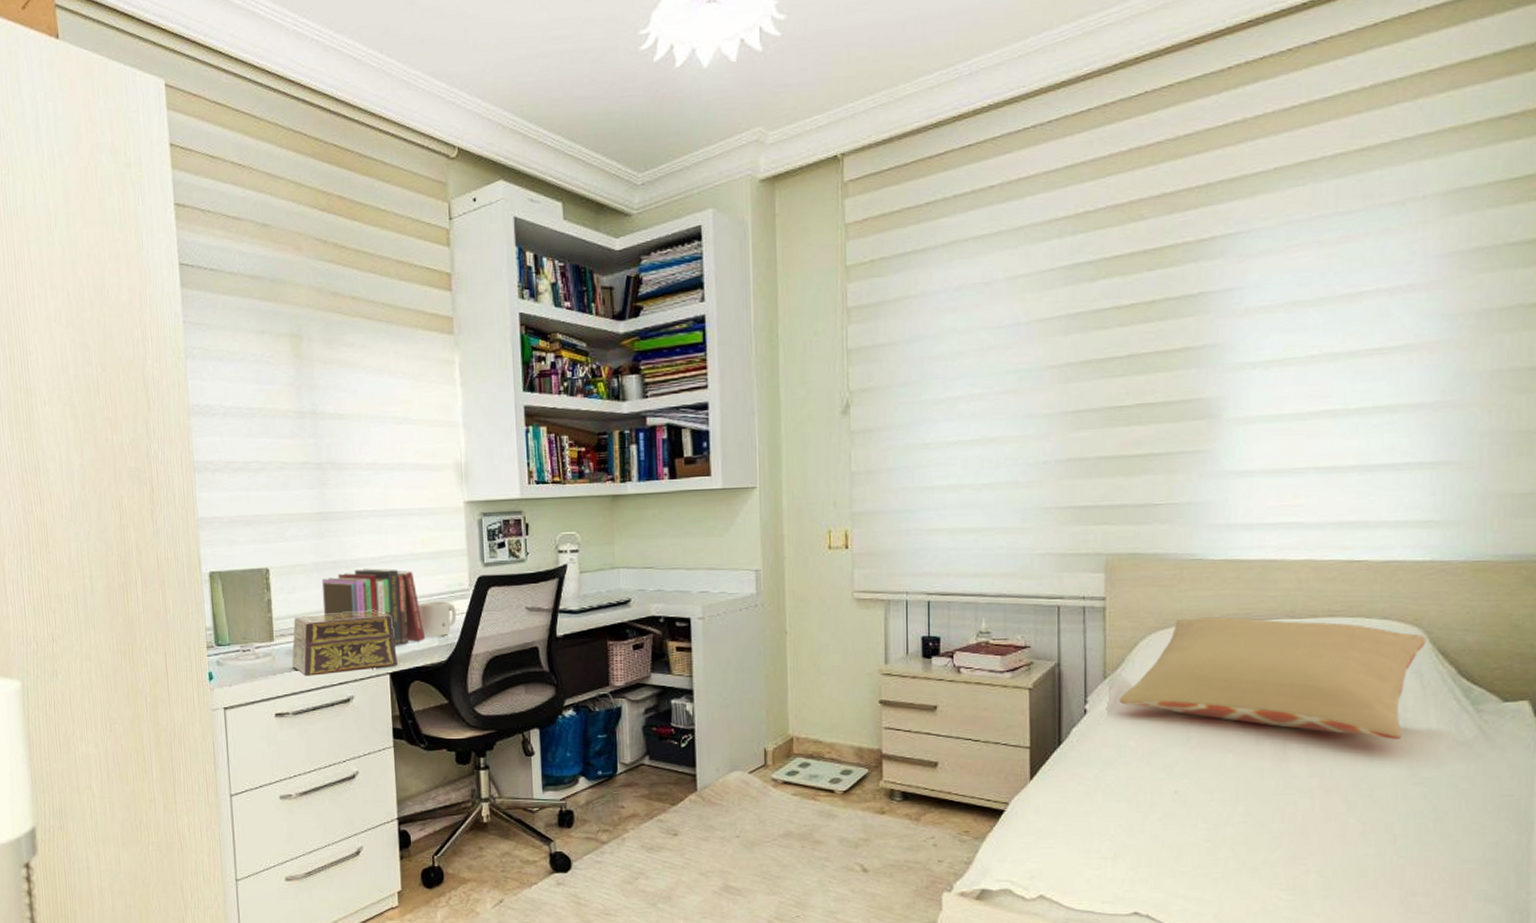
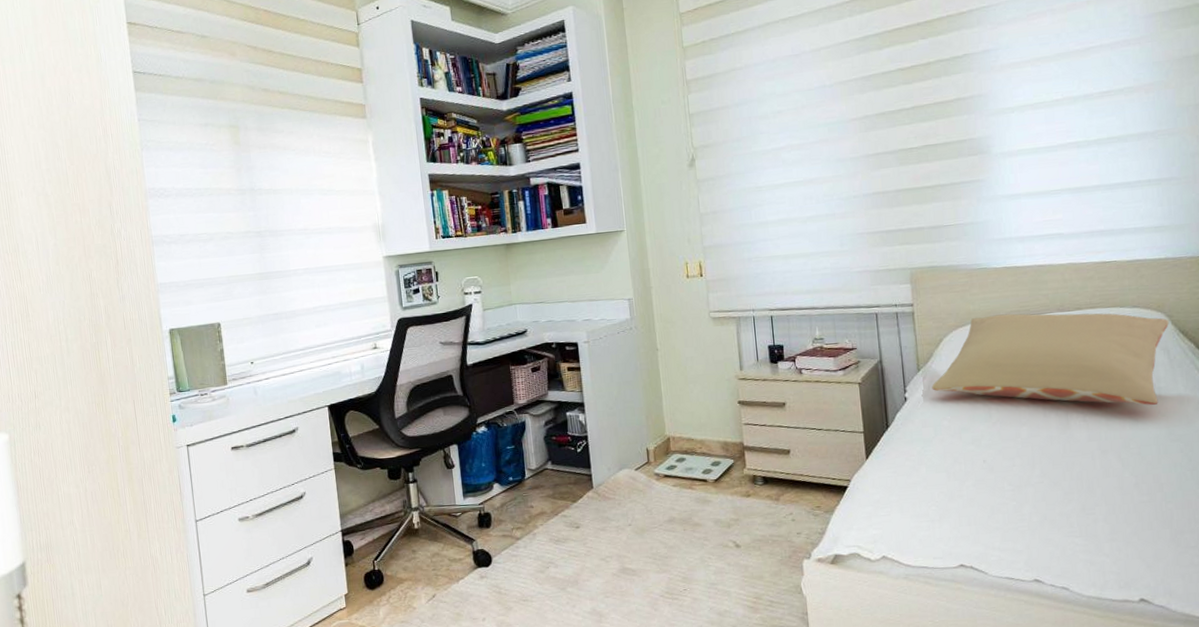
decorative box: present [292,610,398,676] -> none [243,353,334,413]
books: present [321,568,426,646] -> none [265,317,357,383]
mug: present [418,601,457,638] -> none [349,341,382,373]

